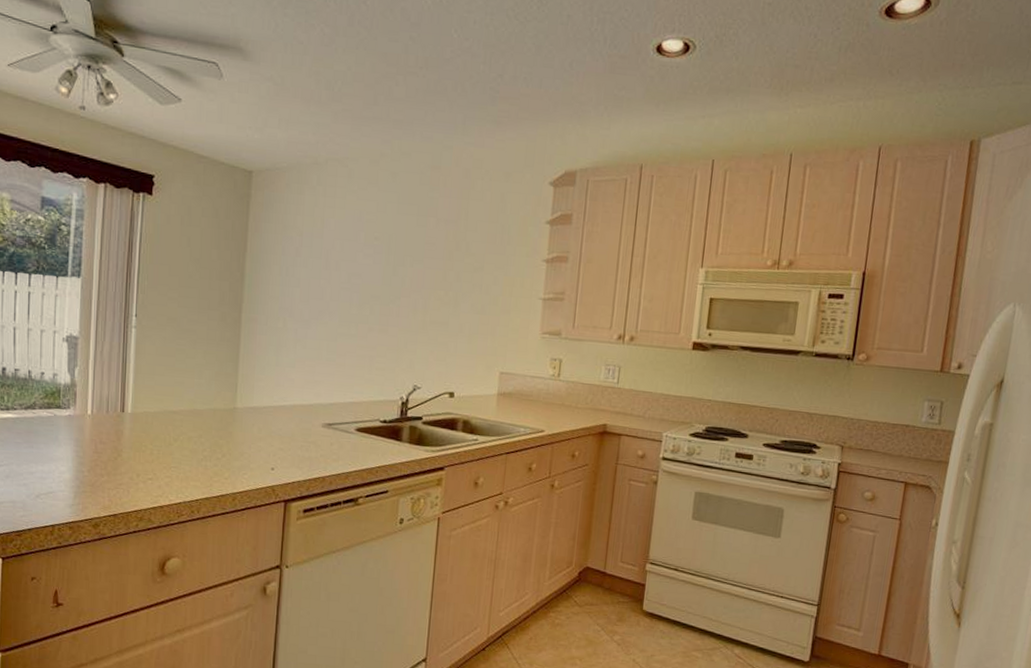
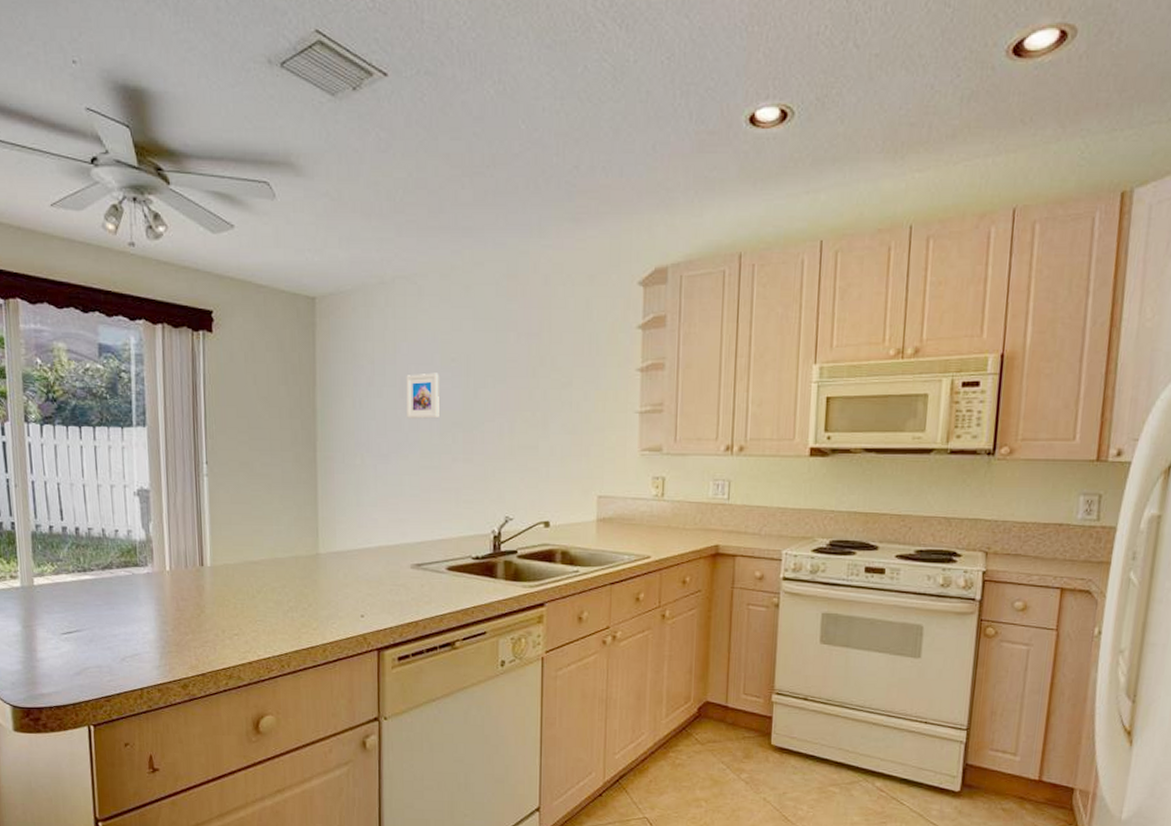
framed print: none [329,248,362,291] -> present [406,372,439,419]

